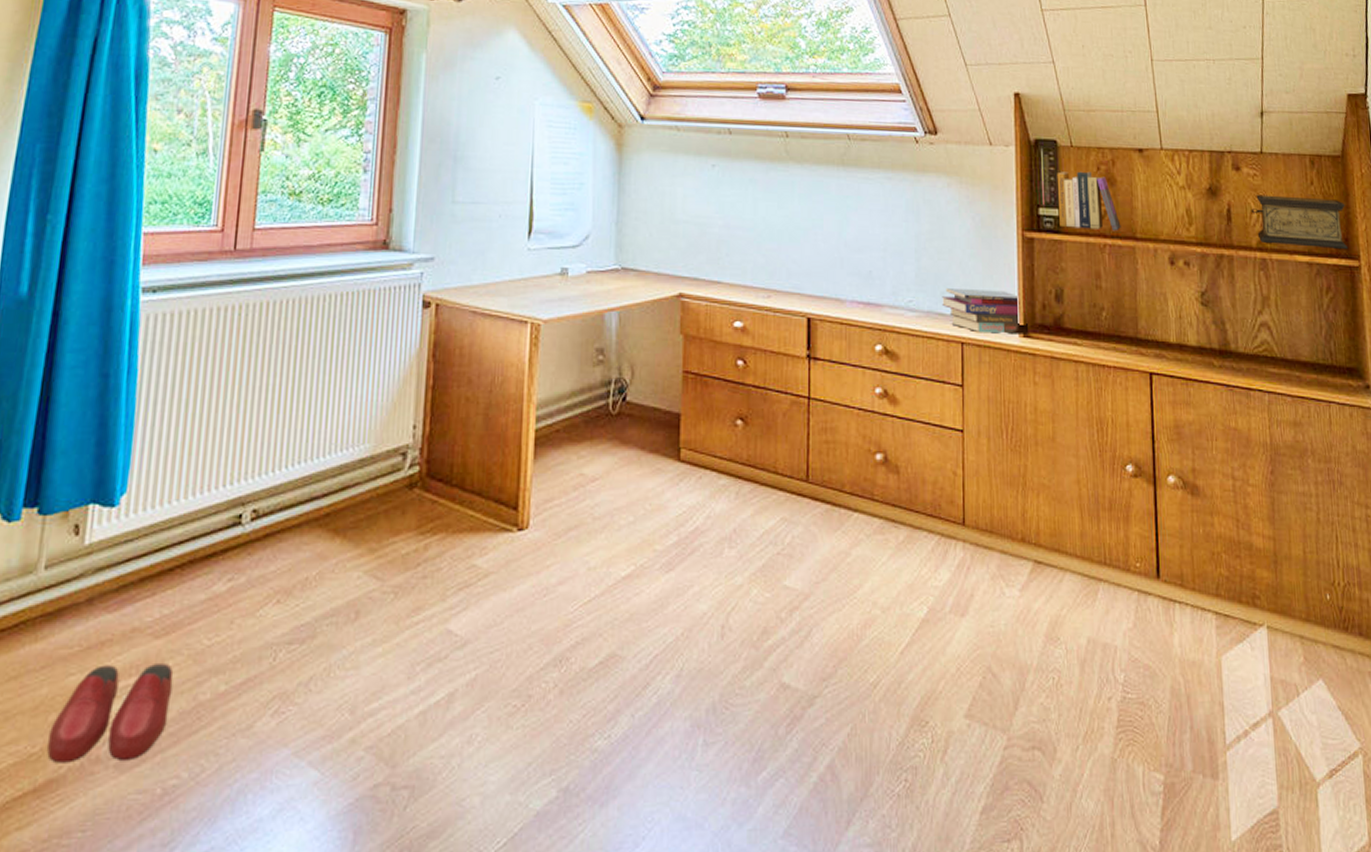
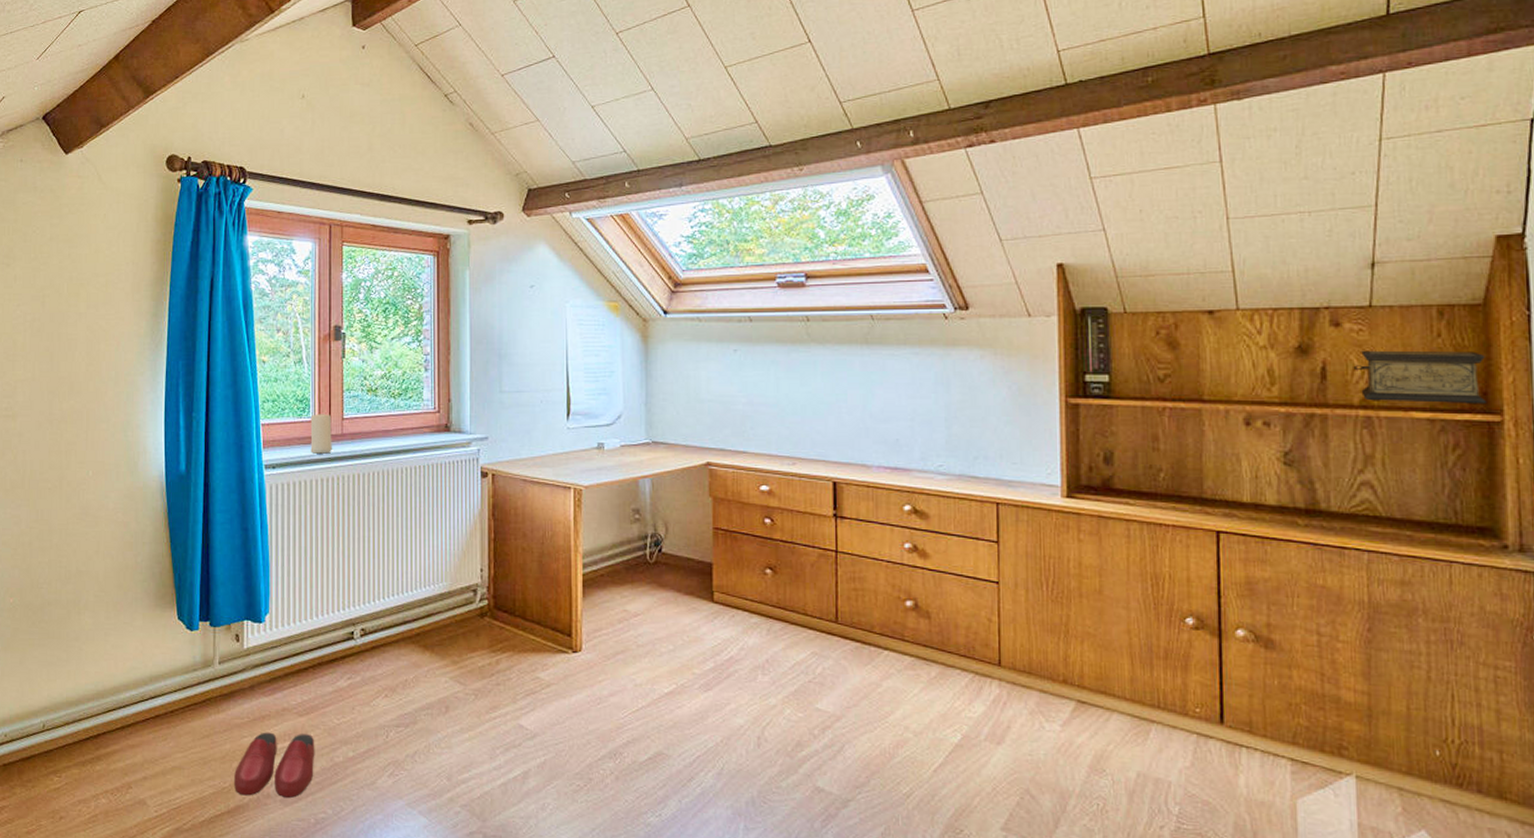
candle: none [207,221,239,274] -> present [310,414,333,454]
books: present [942,287,1029,334] -> none [975,452,1073,495]
books: present [1057,171,1121,232] -> none [1107,336,1185,395]

